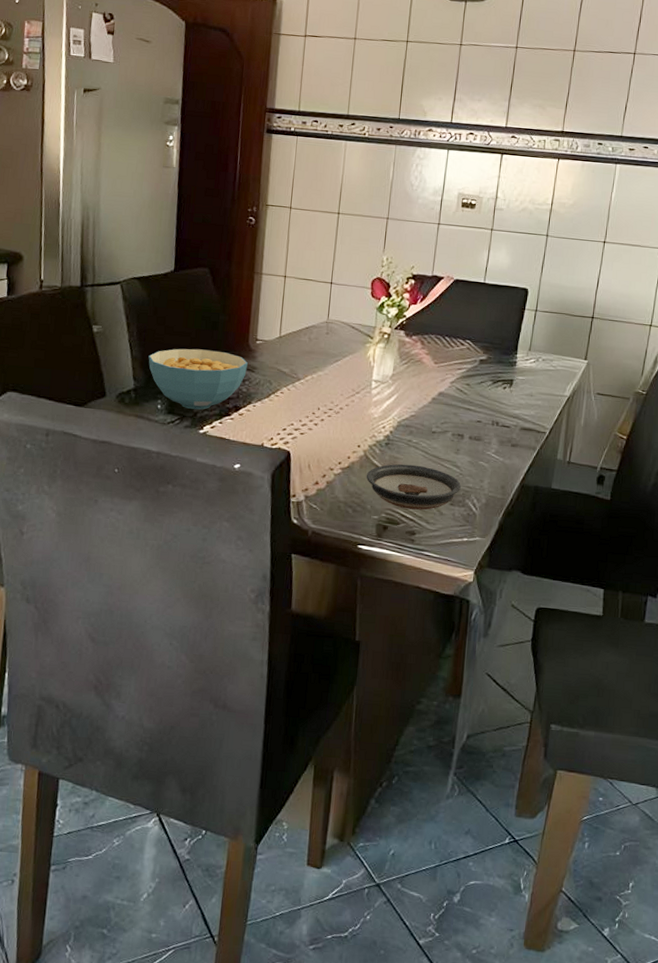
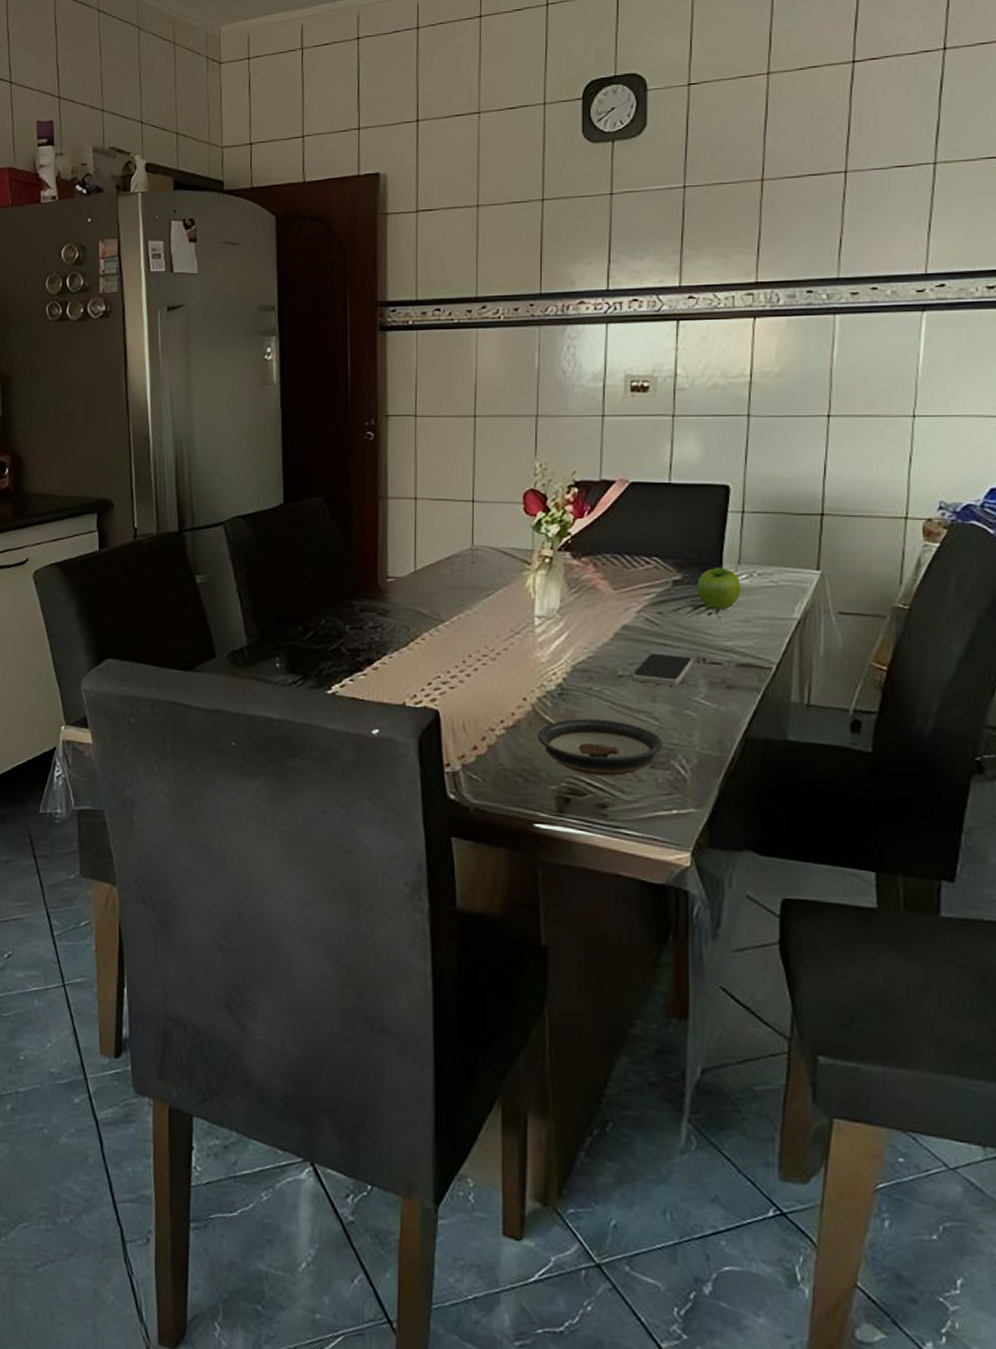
cereal bowl: present [148,348,248,410] -> none [261,593,378,667]
smartphone: none [443,415,489,442] -> present [632,653,693,686]
fruit: none [497,352,530,385] -> present [697,568,741,609]

